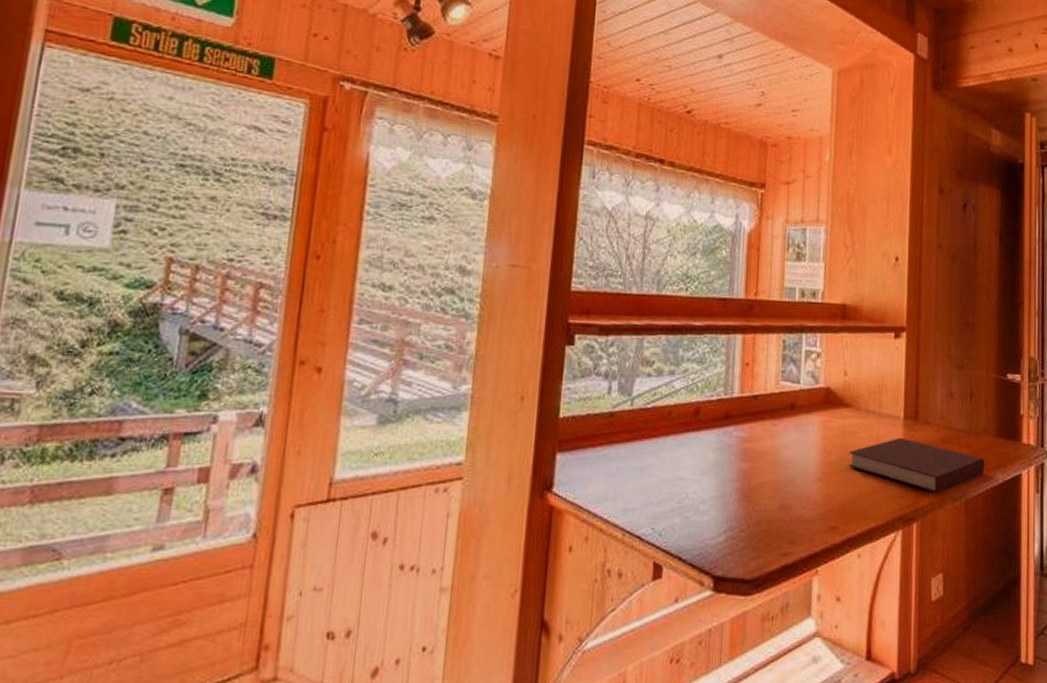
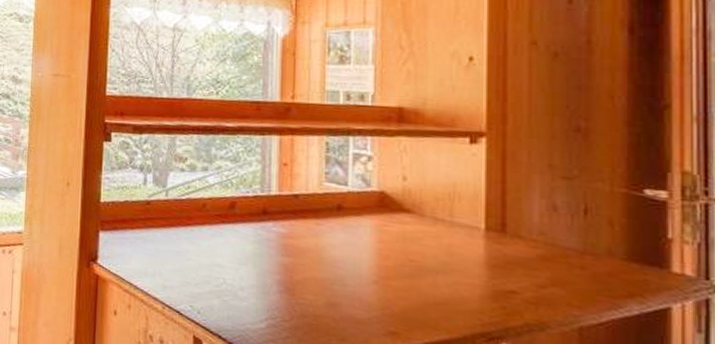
notebook: present [848,437,985,493] -> none [411,249,610,315]

